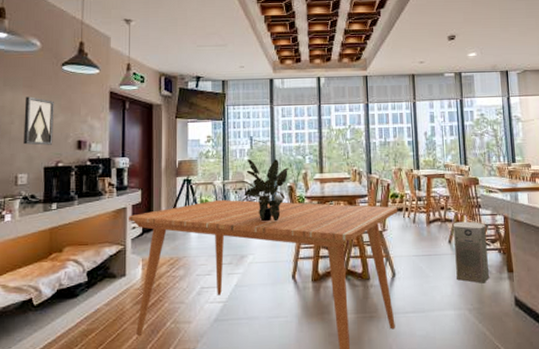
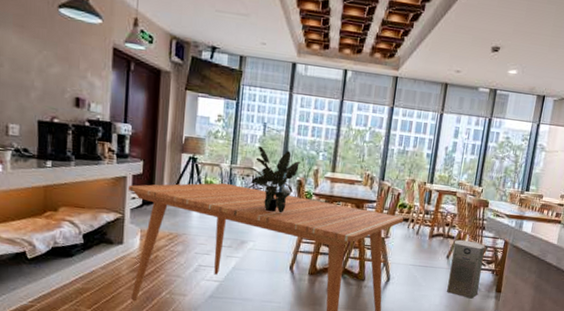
wall art: present [23,96,54,145] -> none [14,38,49,98]

